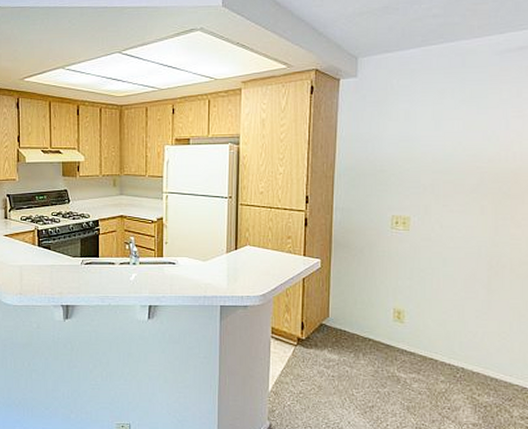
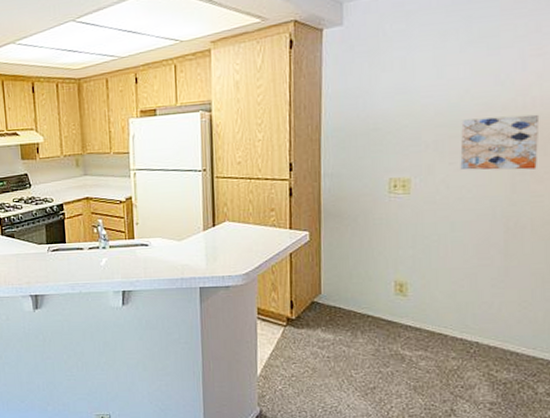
wall art: none [452,167,519,215] -> present [460,114,540,170]

